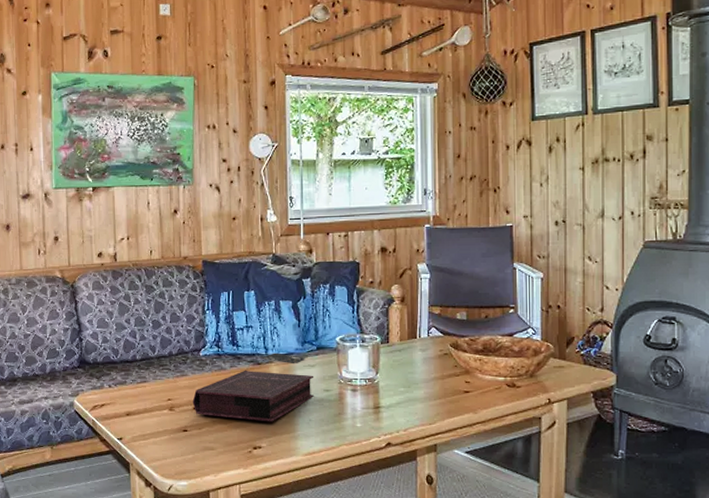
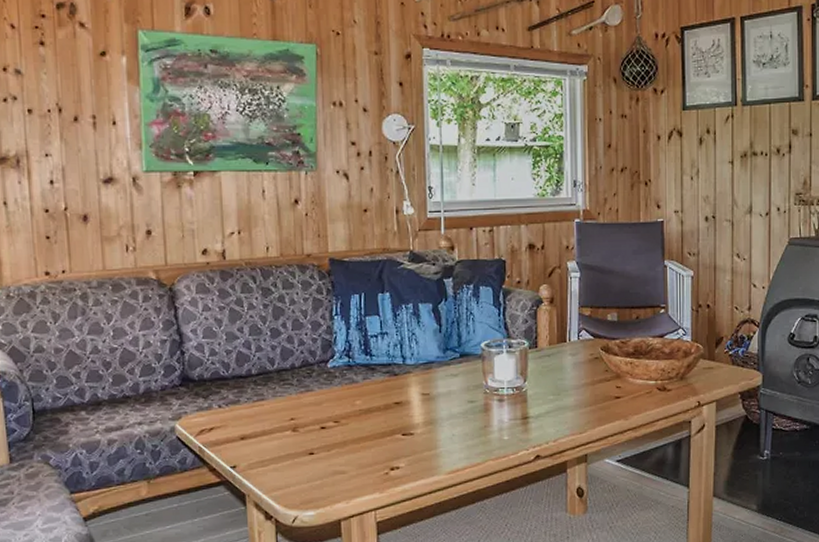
book: present [192,353,314,422] -> none [319,362,458,439]

